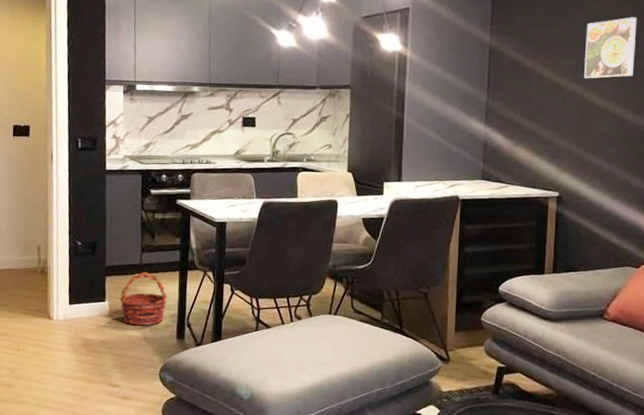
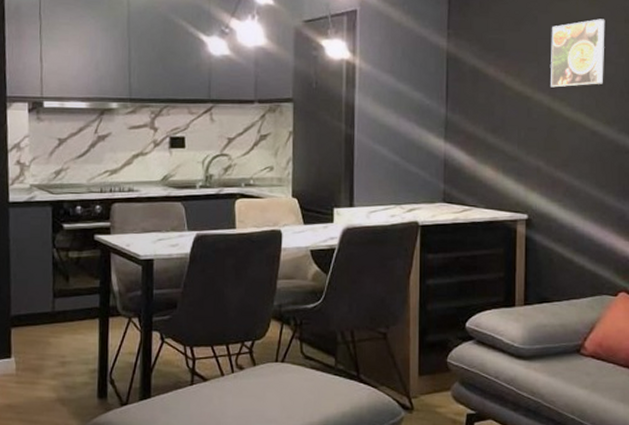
basket: present [119,272,167,326] -> none [28,321,86,385]

